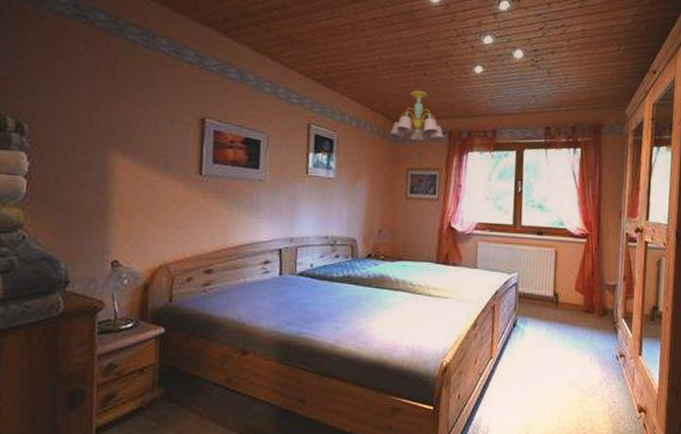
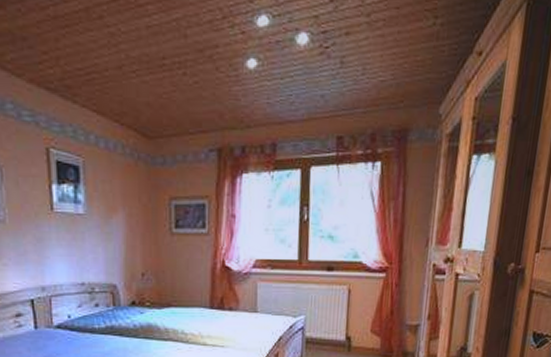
chandelier: present [389,90,444,141] -> none [145,96,212,162]

